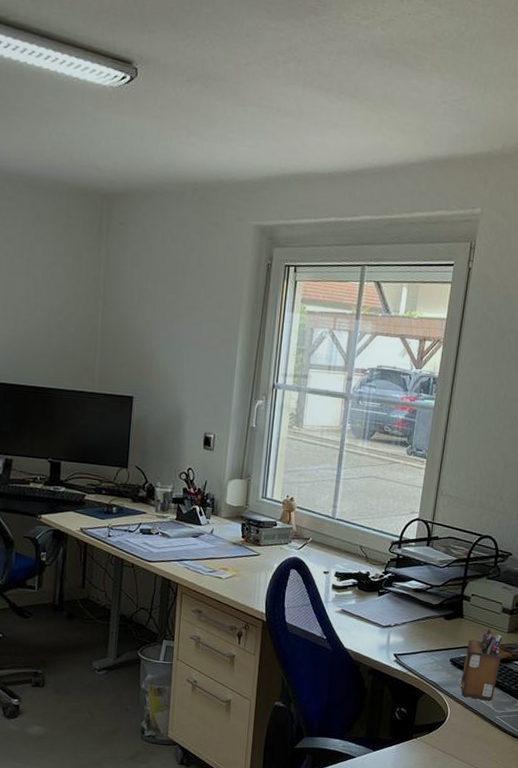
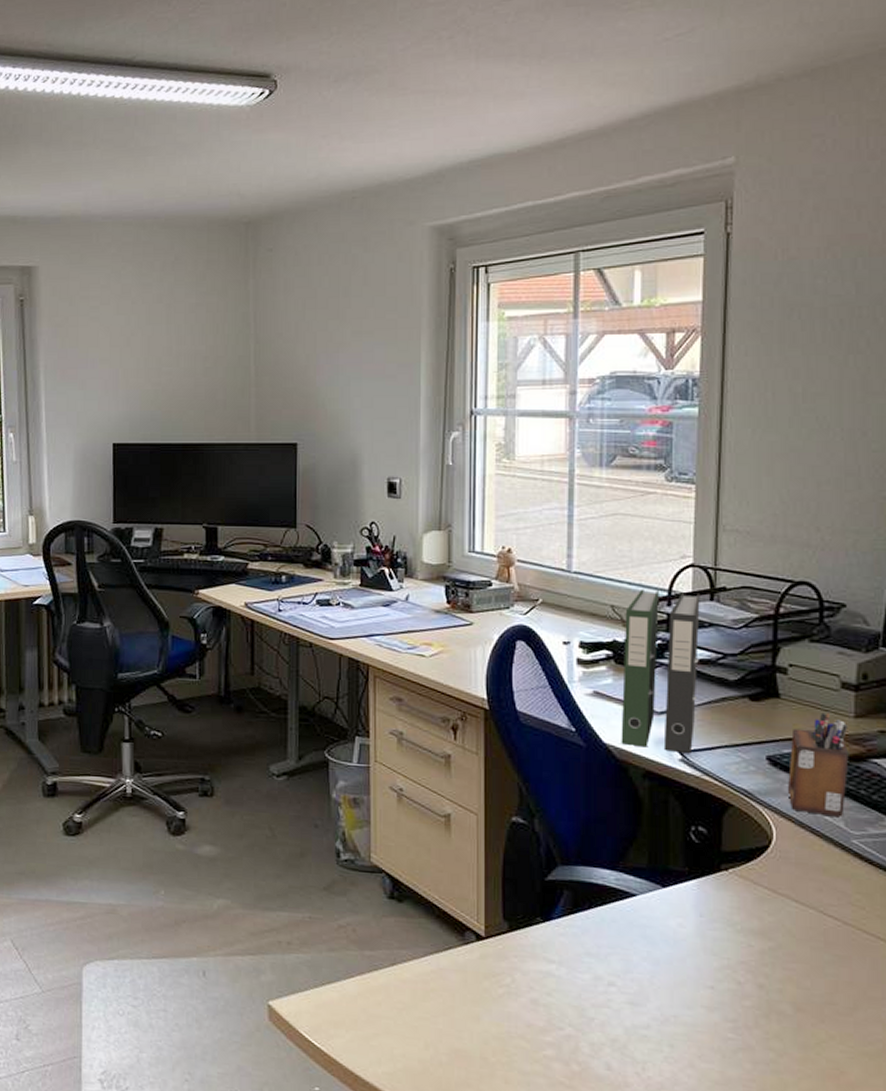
binder: none [356,534,421,657] -> present [621,589,700,754]

